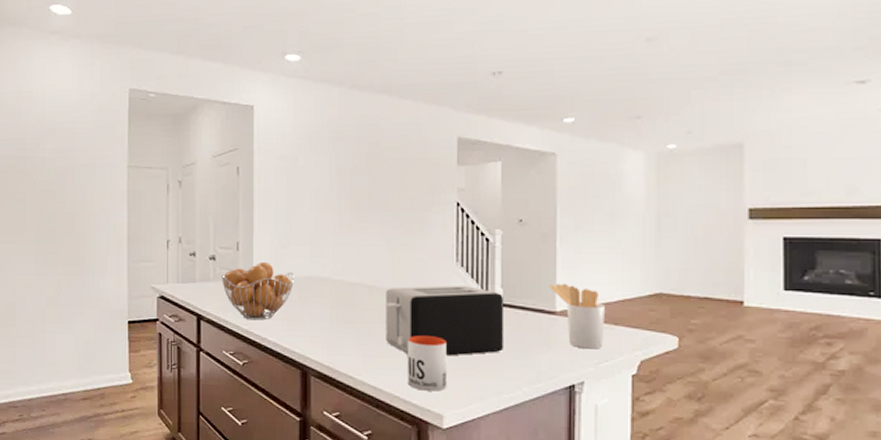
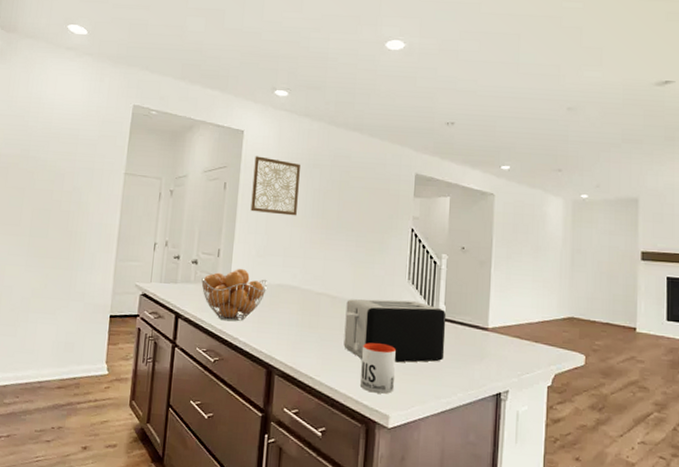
wall art: none [269,133,321,199] -> present [250,156,300,216]
utensil holder: present [550,283,605,349] -> none [484,304,528,363]

